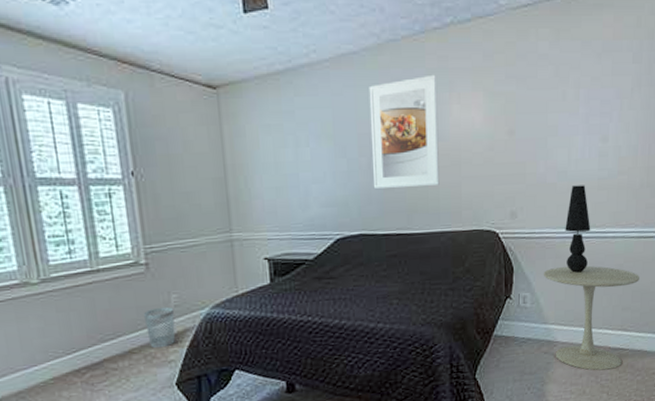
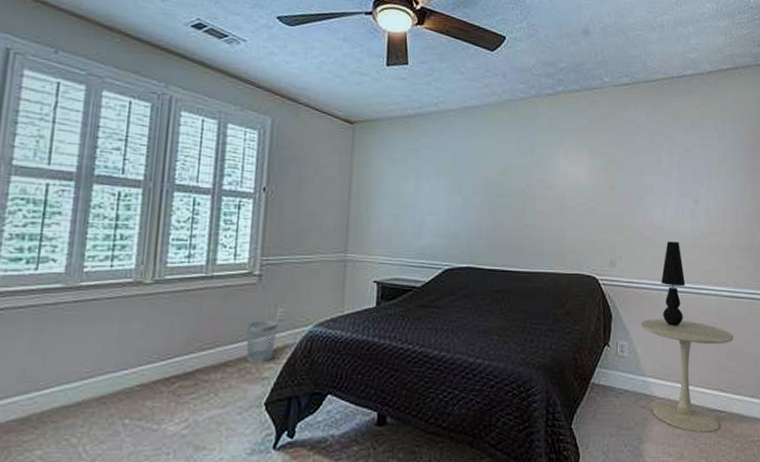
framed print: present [368,74,440,189] -> none [484,131,548,228]

